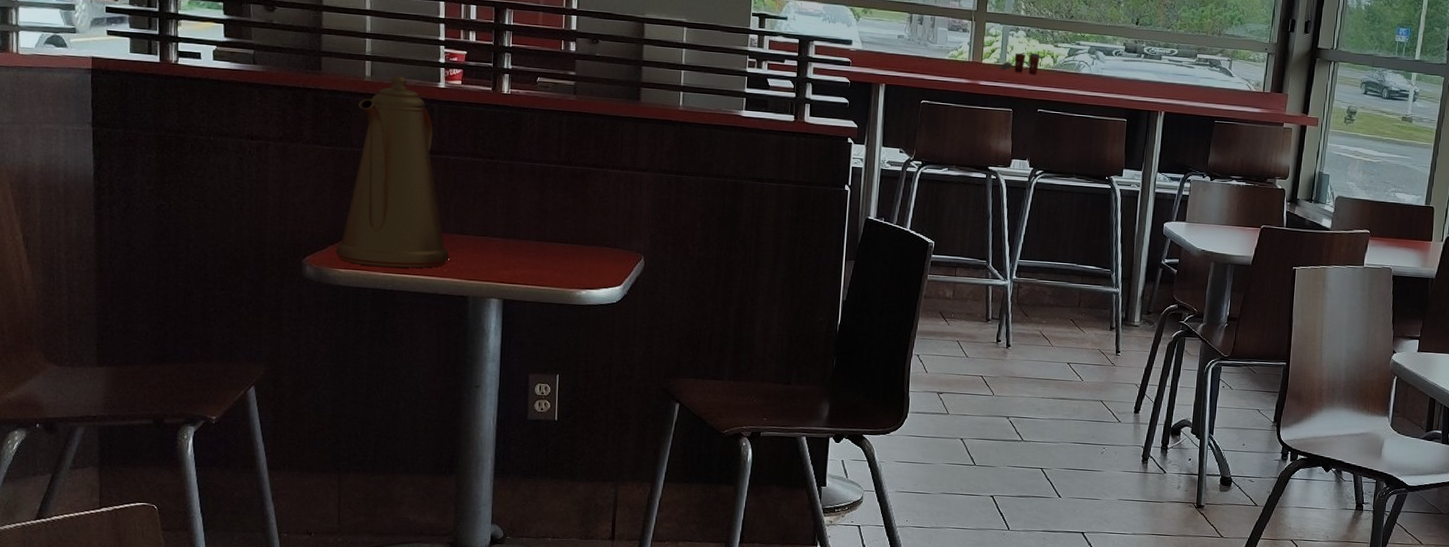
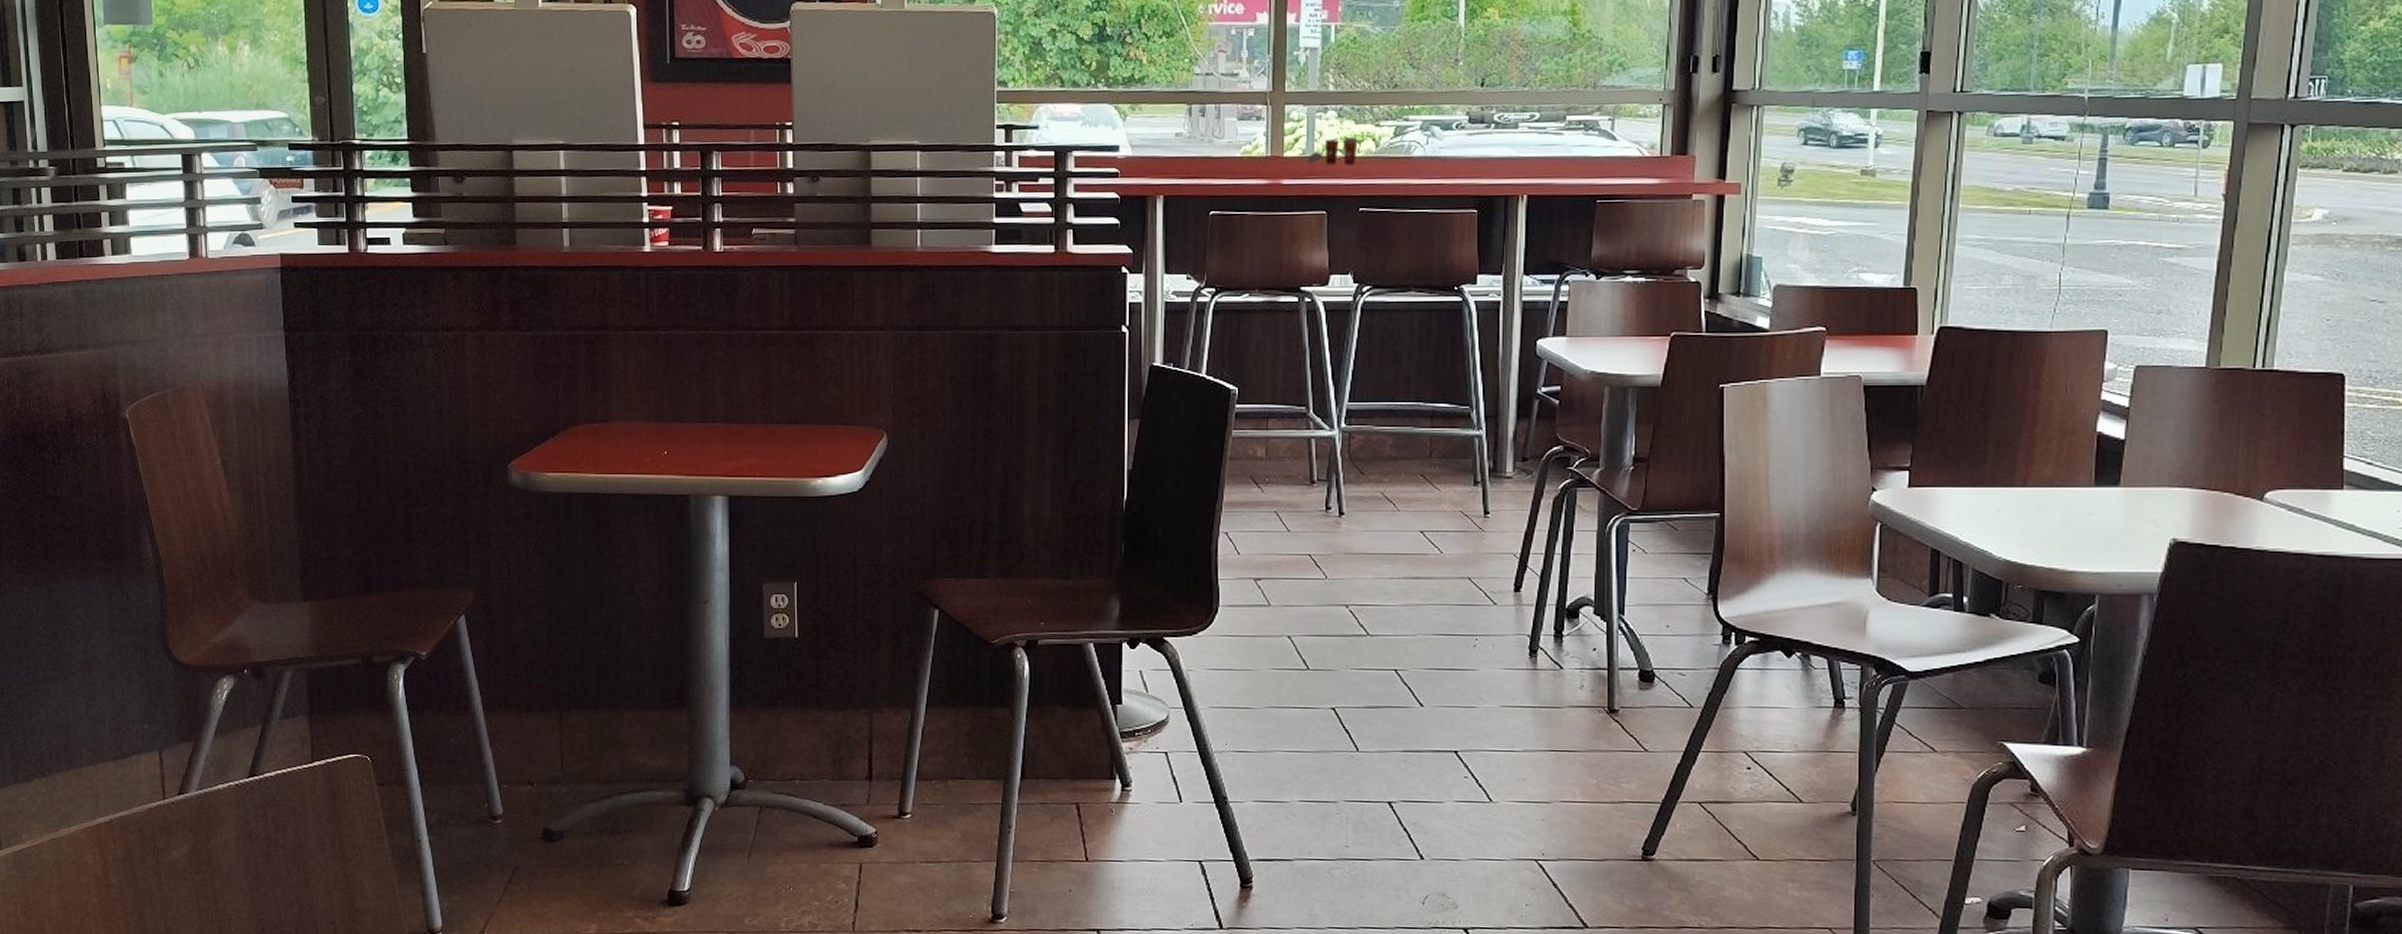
coffee pot: present [335,75,450,269] -> none [542,241,666,468]

